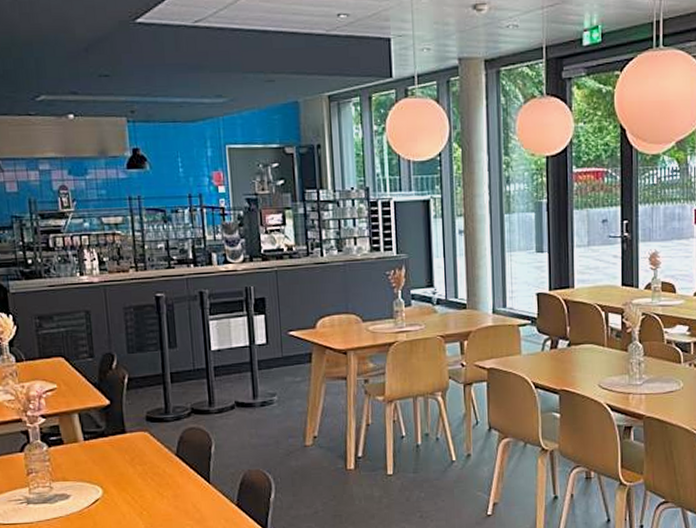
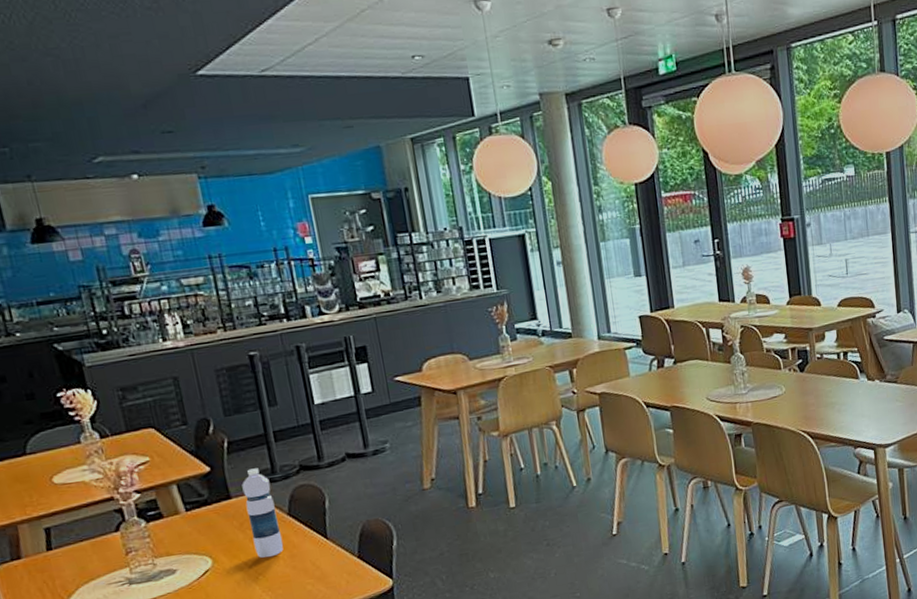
water bottle: none [137,406,169,495] -> present [242,468,284,558]

